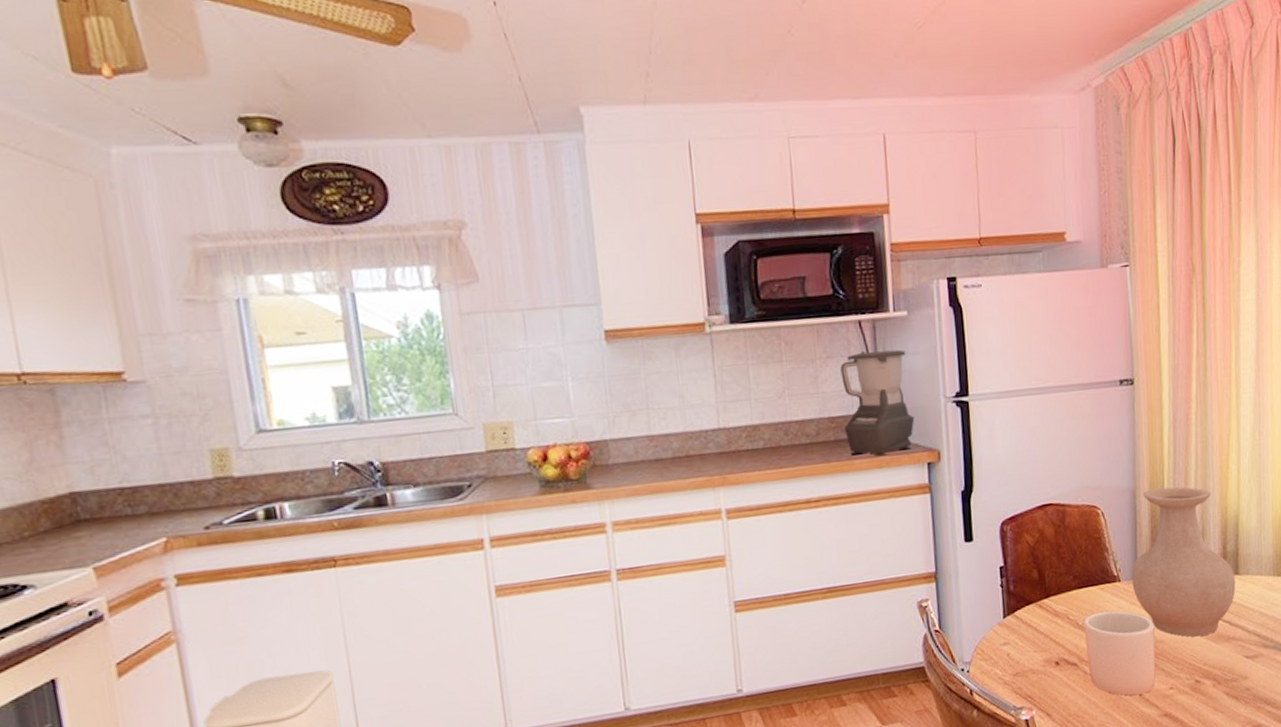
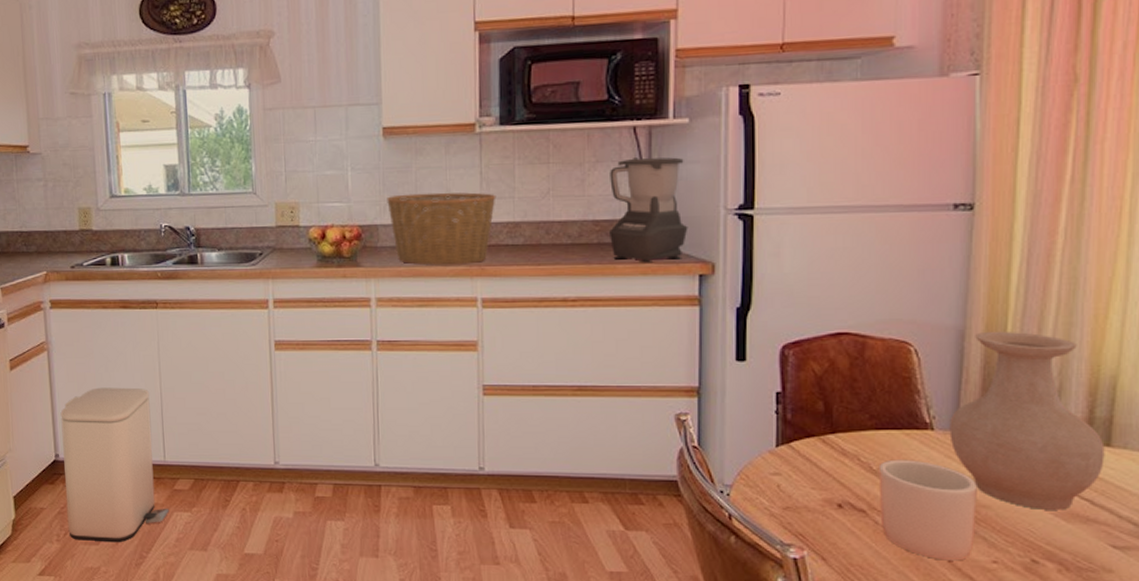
basket: none [615,396,733,481] -> present [387,192,496,267]

